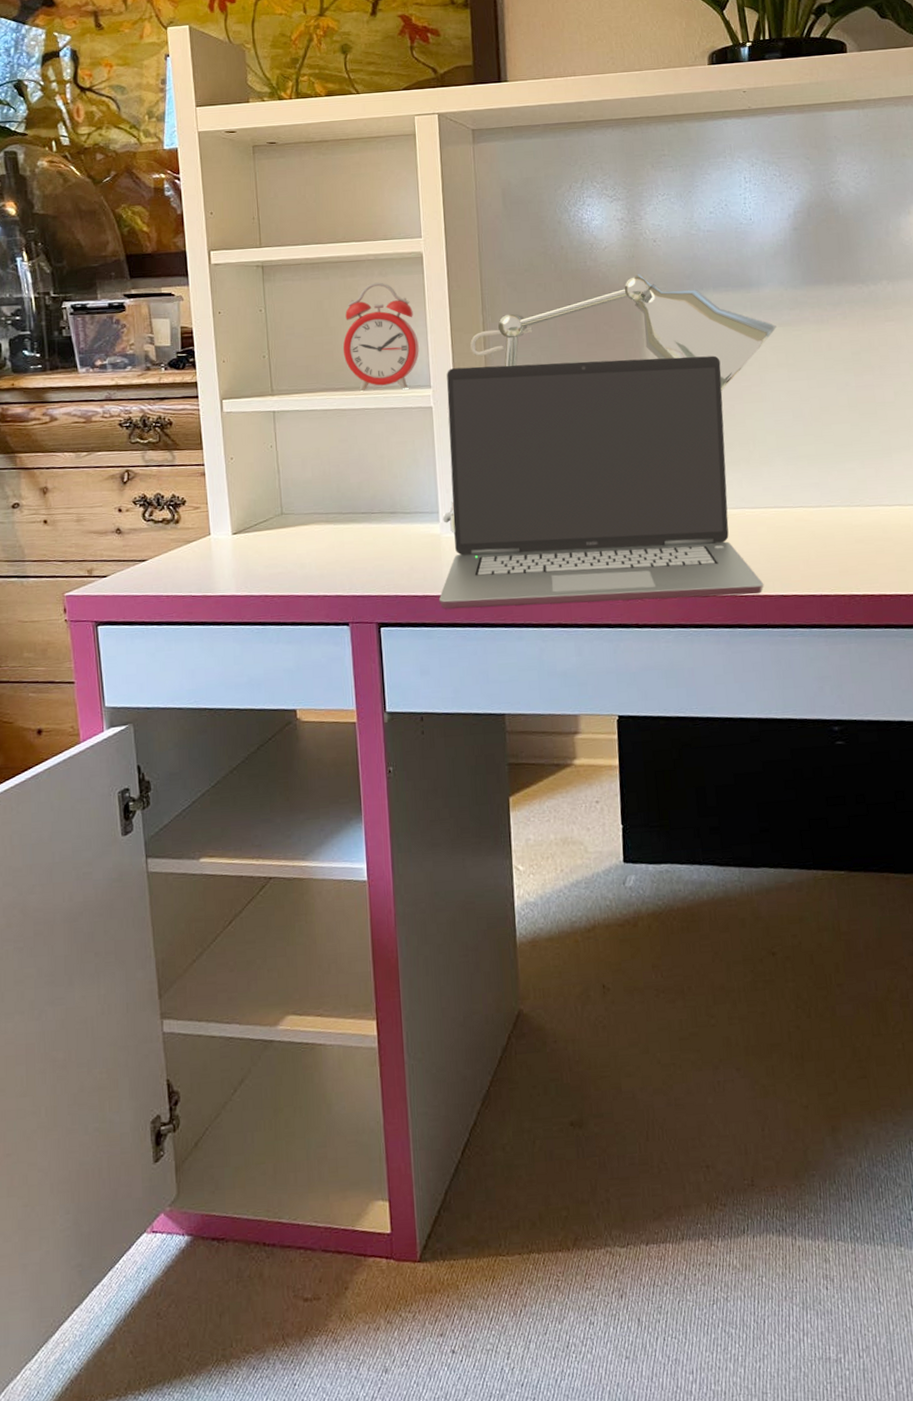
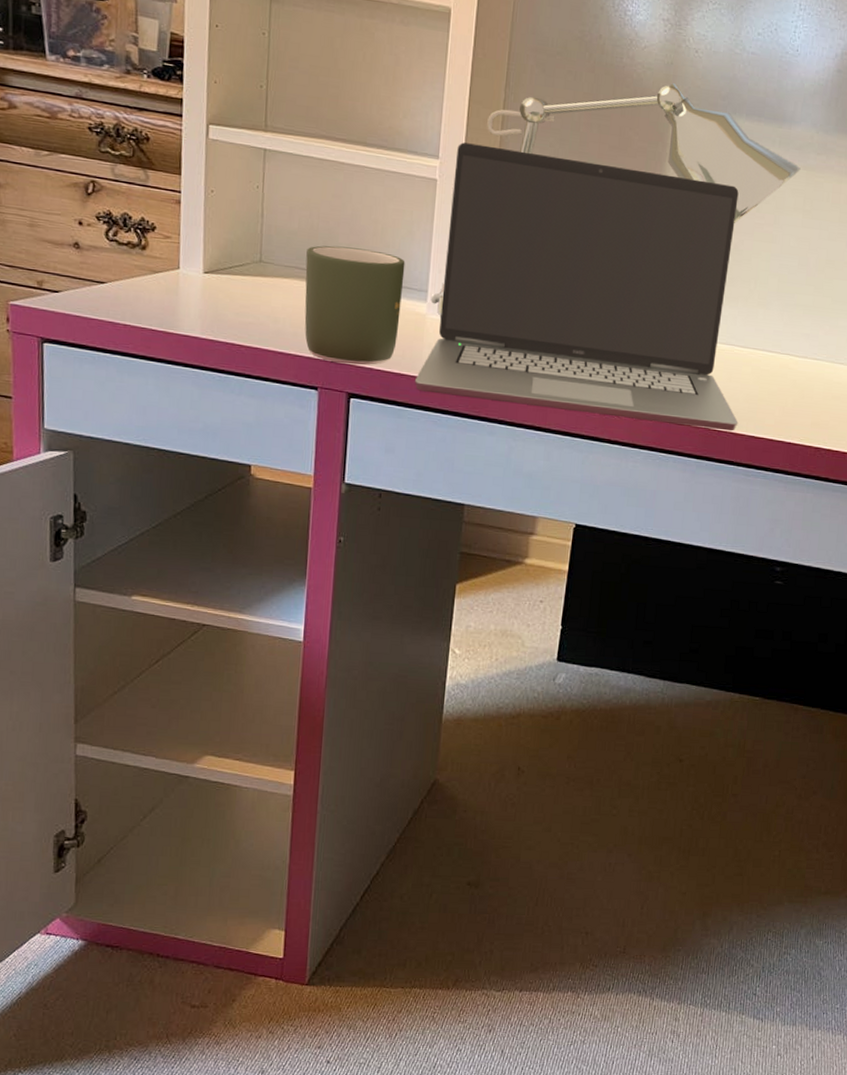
mug: none [322,483,417,596] -> present [304,245,405,366]
alarm clock: present [342,282,419,392] -> none [349,30,433,155]

